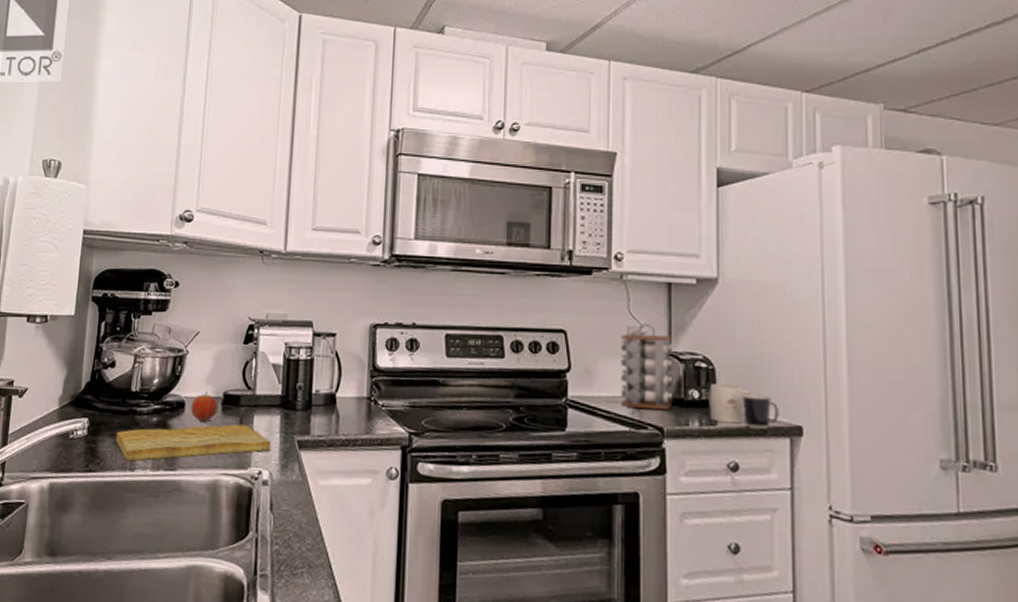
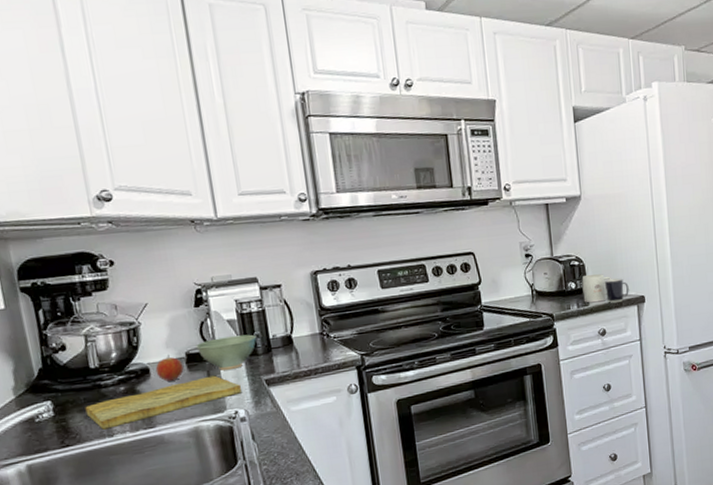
bowl: none [235,382,299,421] -> present [196,334,257,370]
spice rack: present [621,323,673,411] -> none [516,237,558,304]

